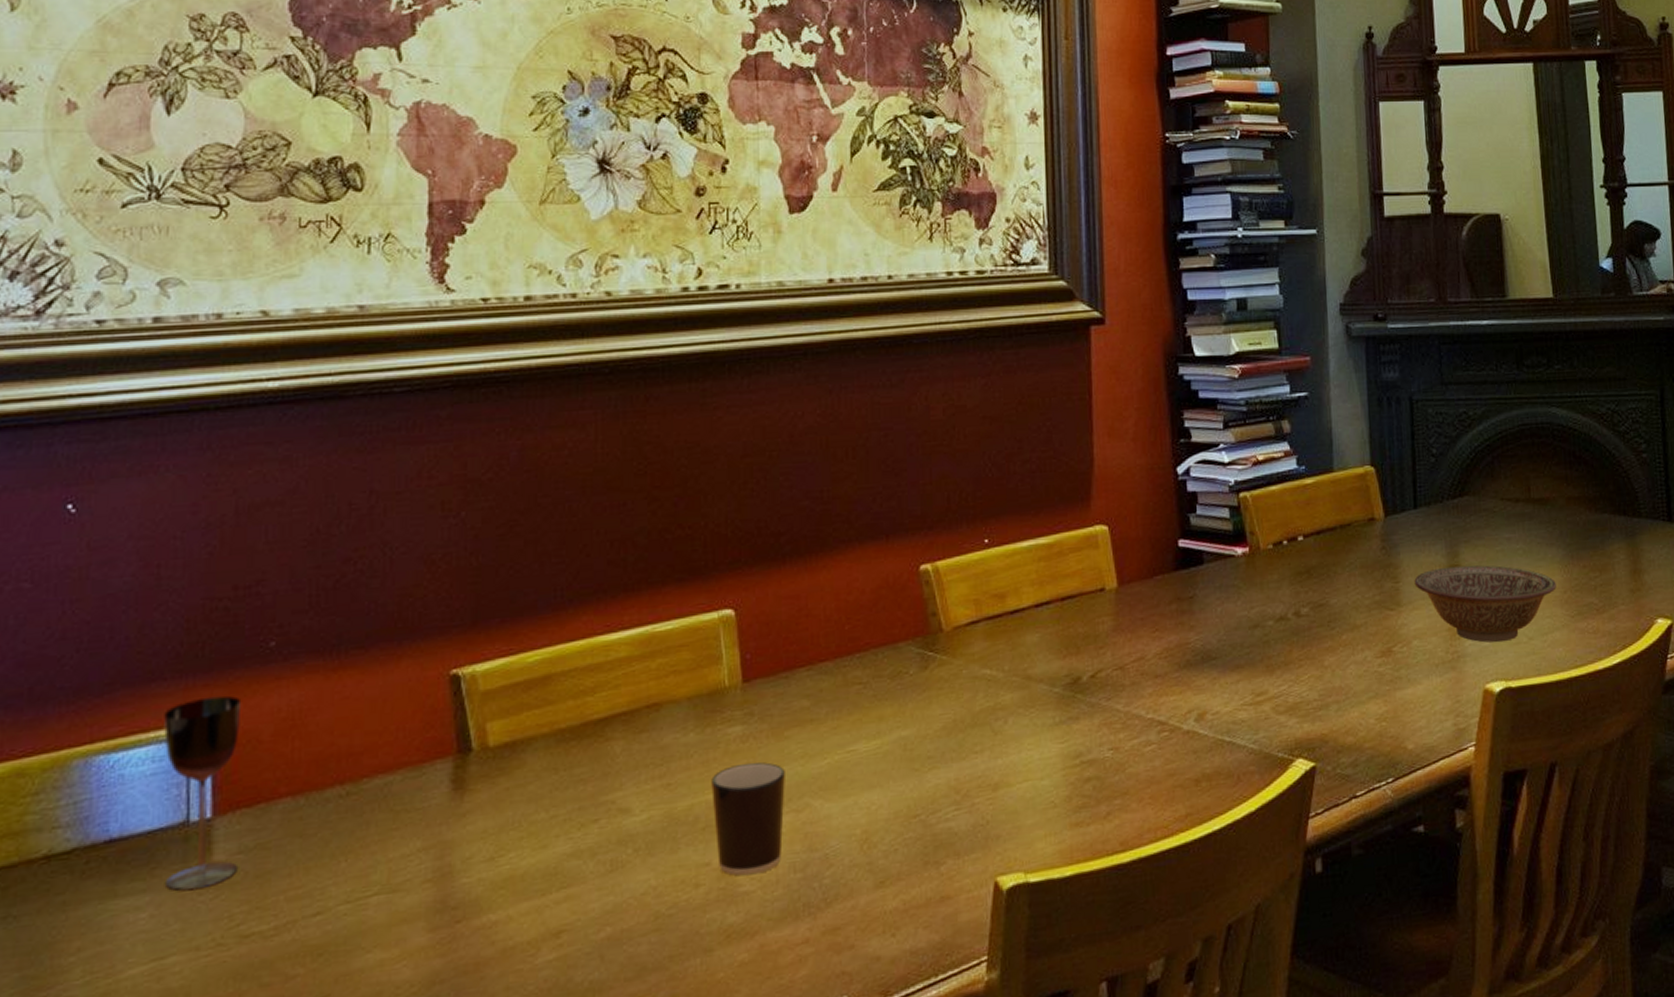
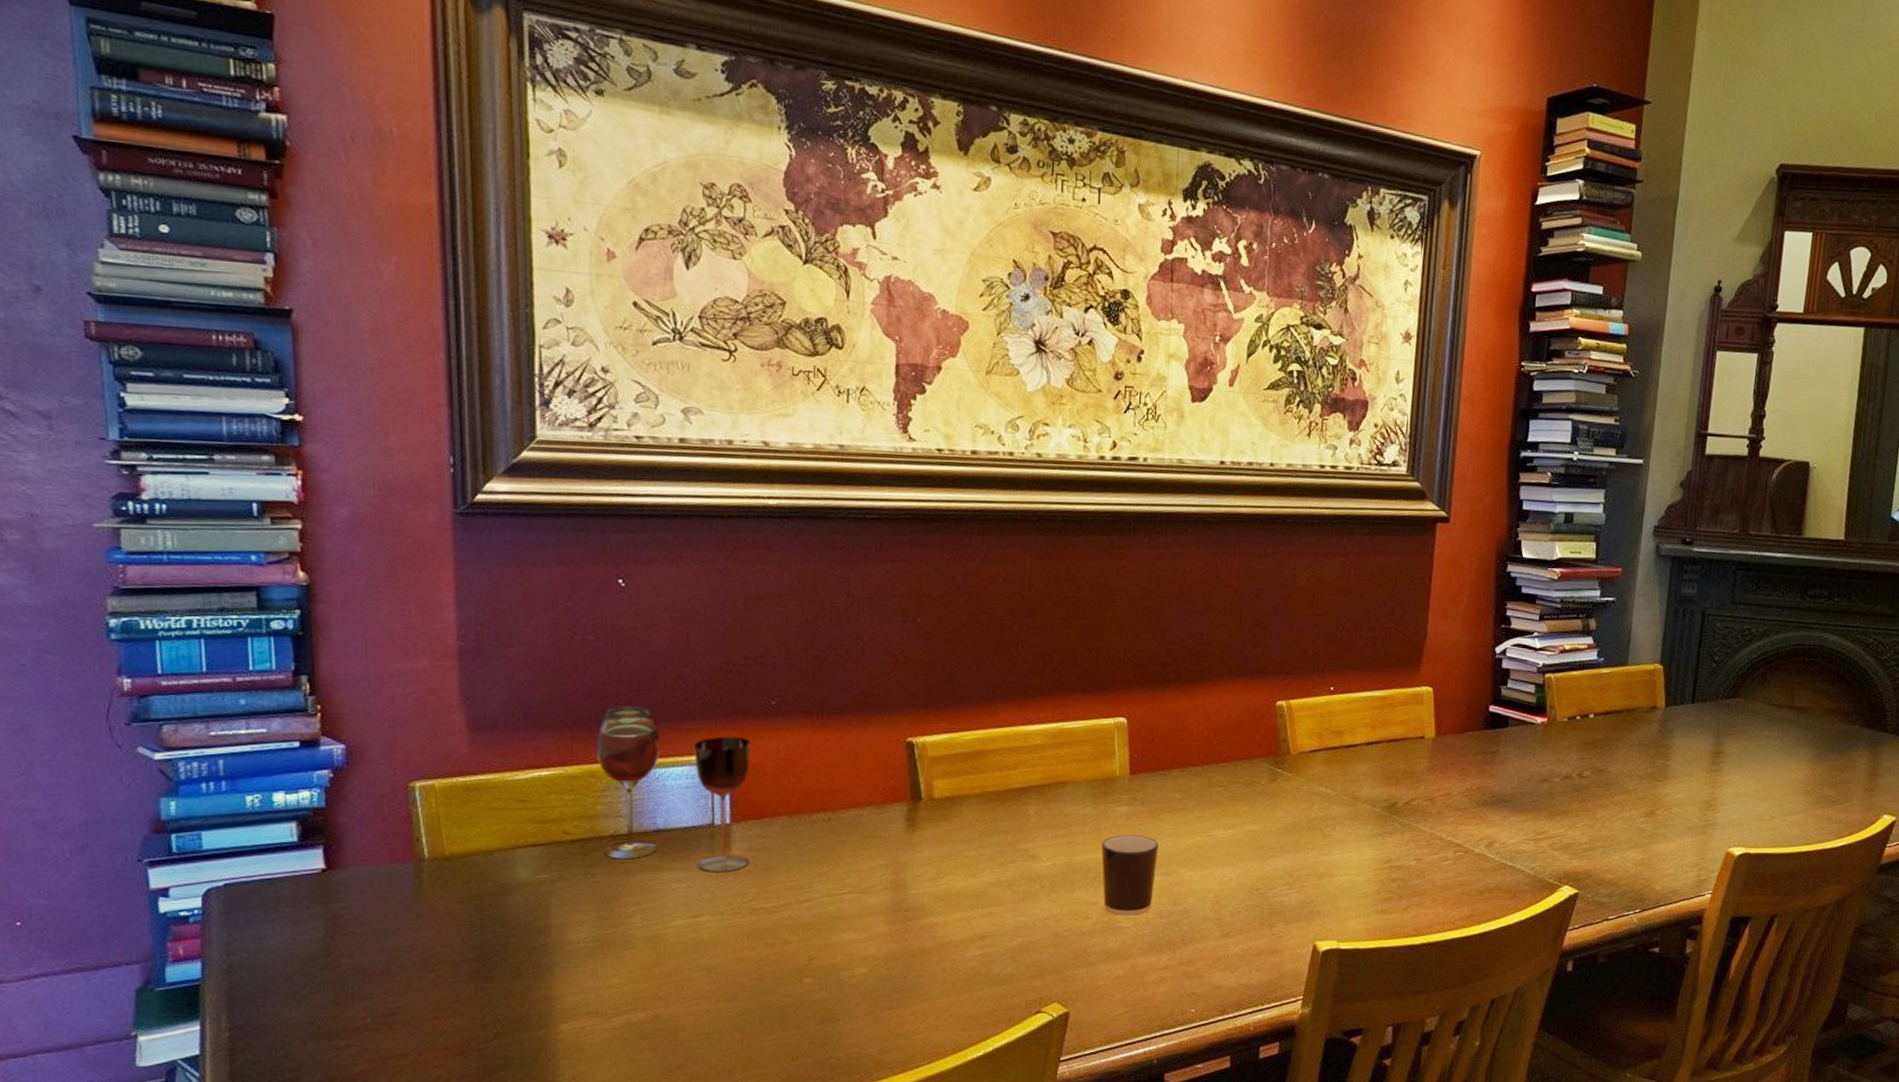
wineglass: none [28,670,117,889] -> present [597,706,660,859]
decorative bowl: present [1414,565,1556,643] -> none [1682,753,1803,818]

